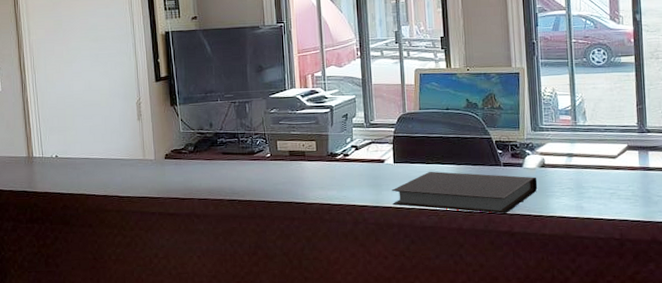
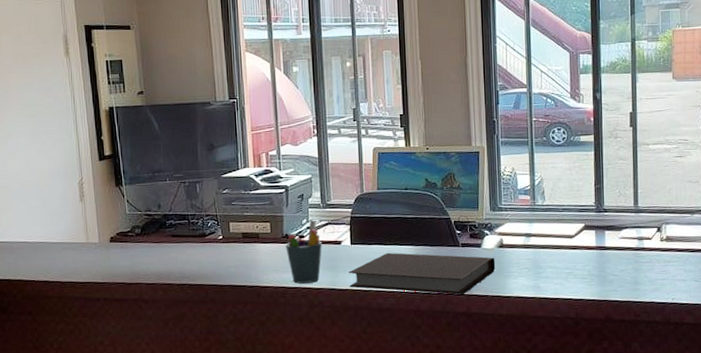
pen holder: none [331,139,366,201] -> present [286,220,322,284]

